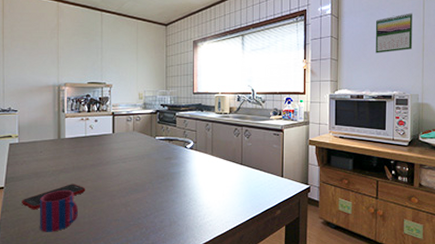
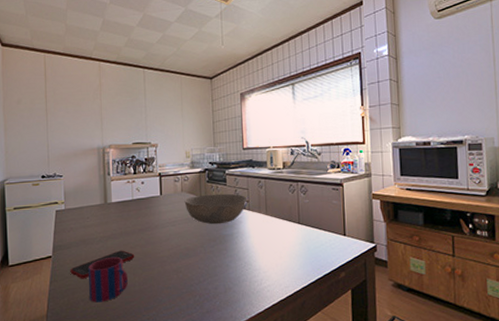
bowl: none [135,134,195,163] -> present [184,193,247,225]
calendar: present [375,12,413,53] -> none [439,47,483,95]

